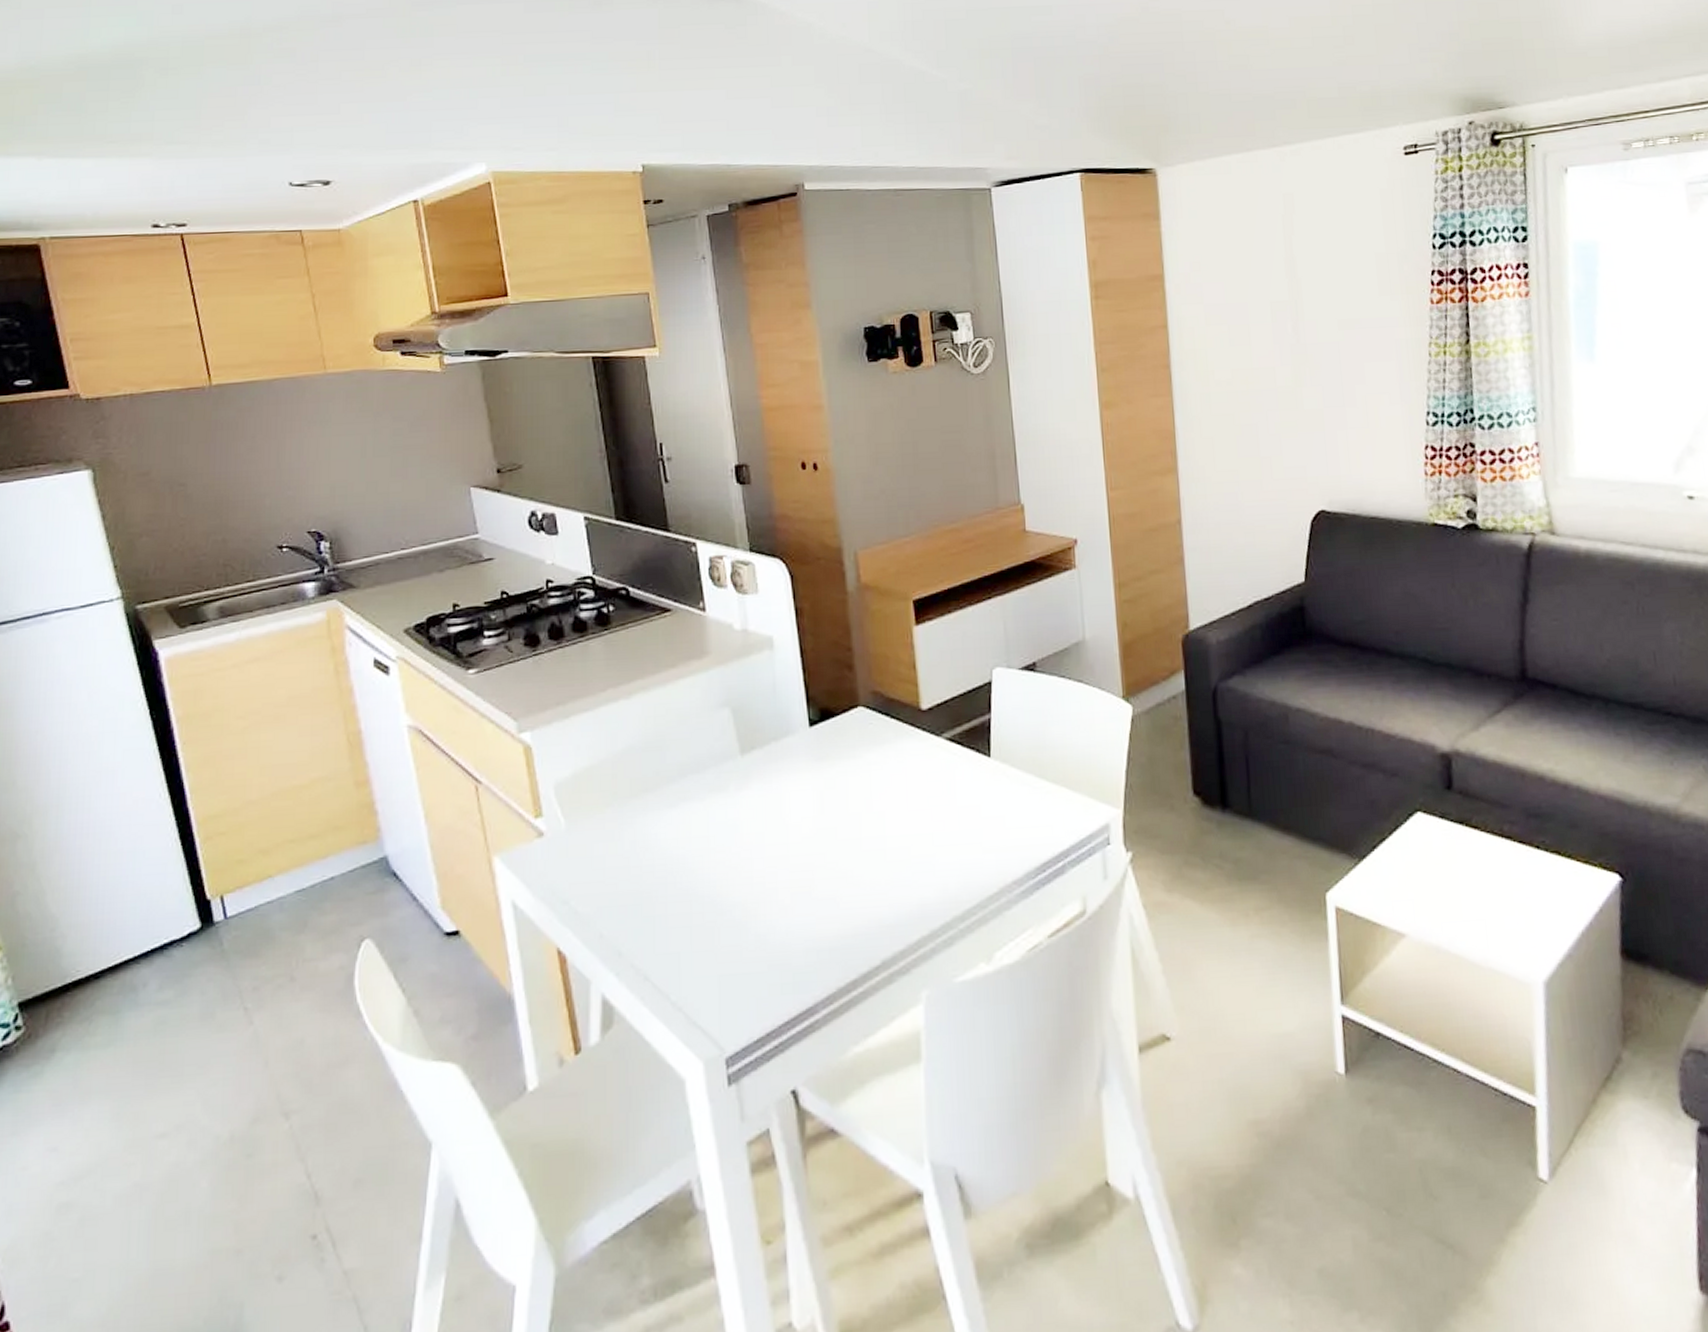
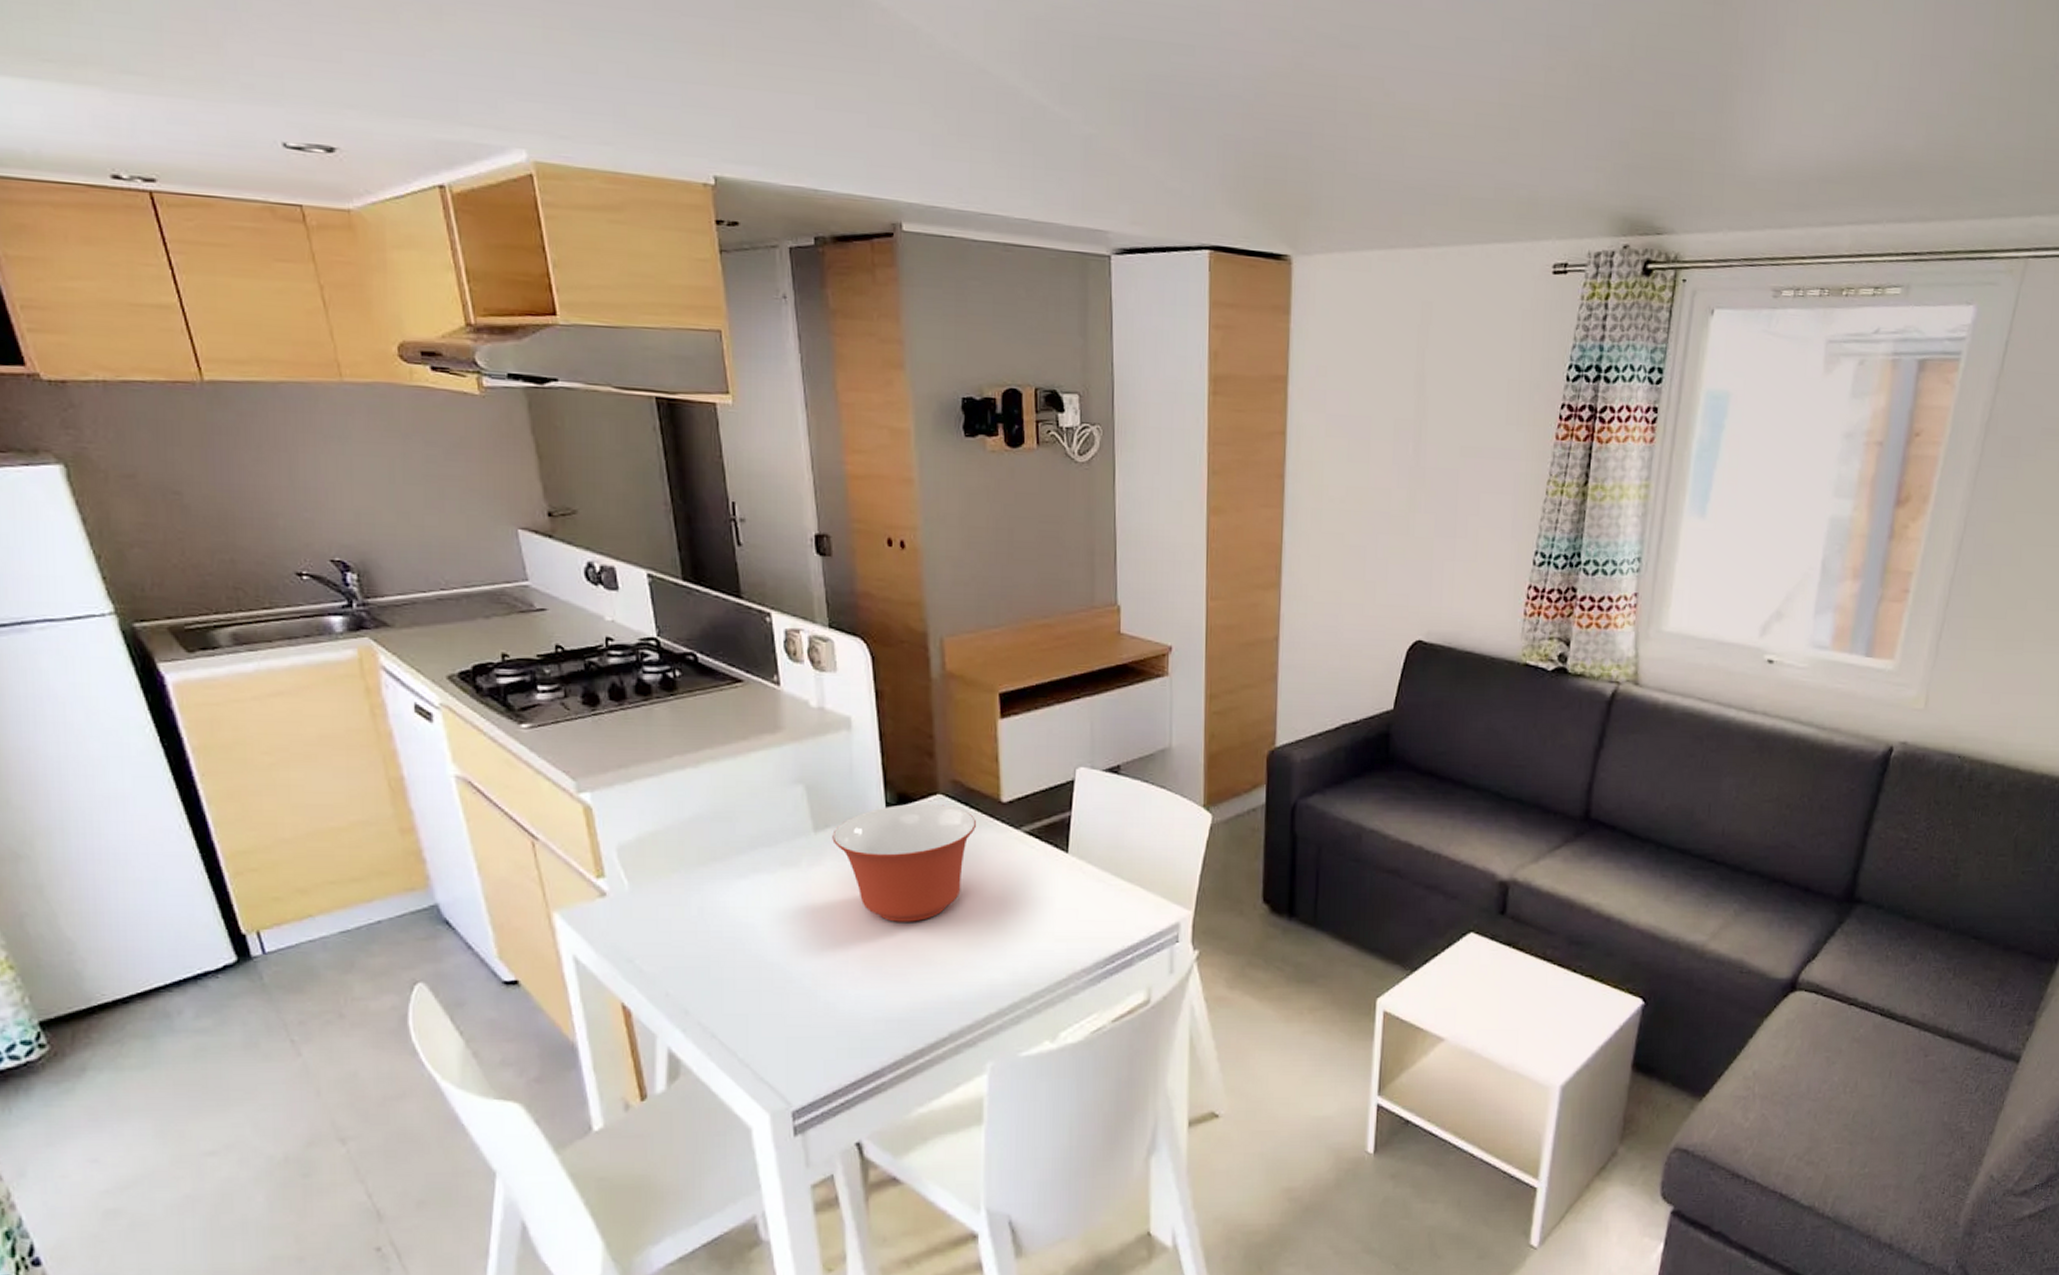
mixing bowl: none [758,716,897,843] -> present [832,803,976,922]

